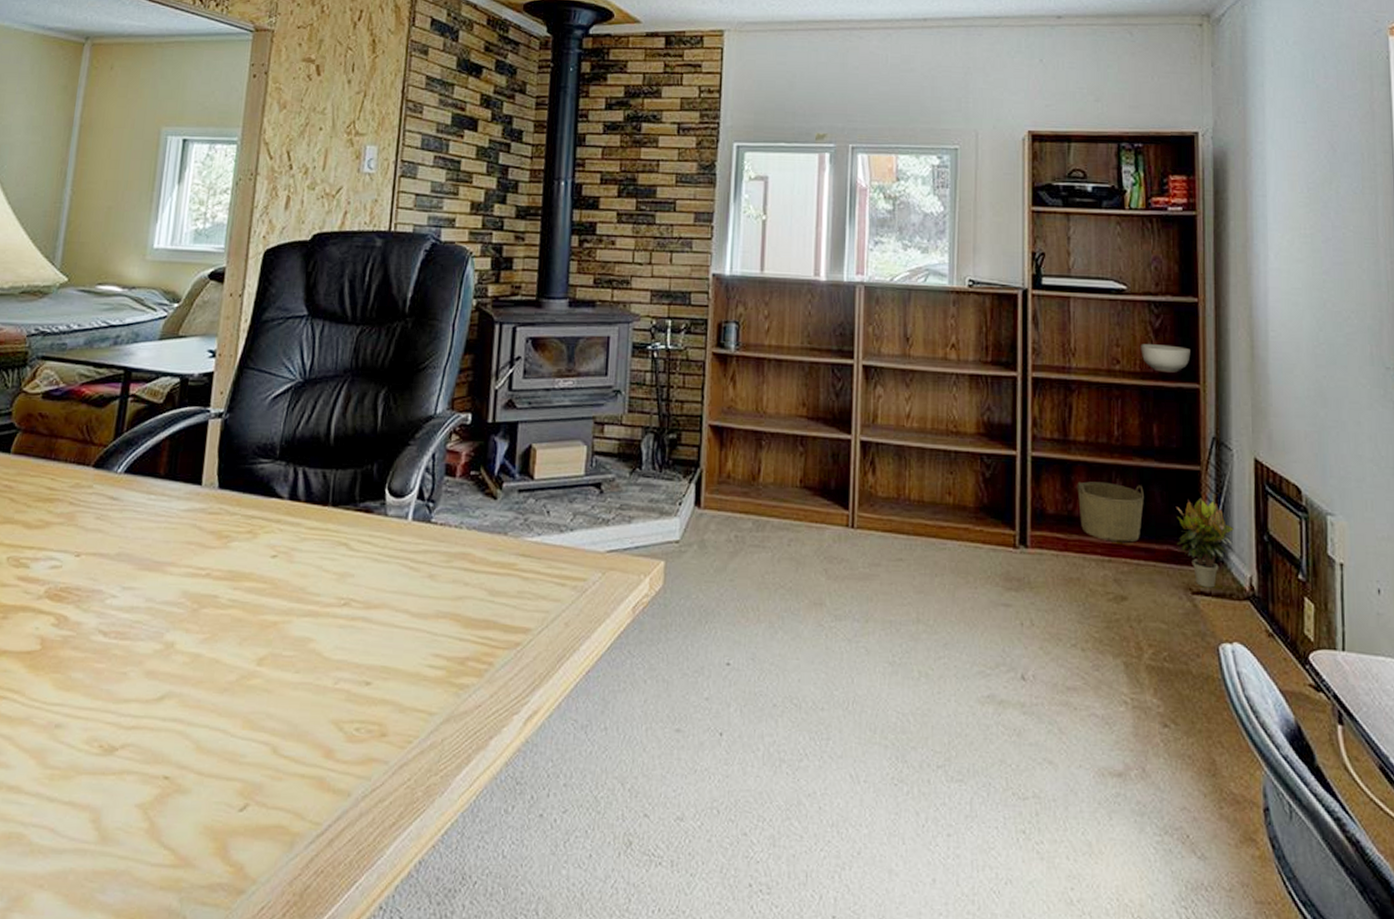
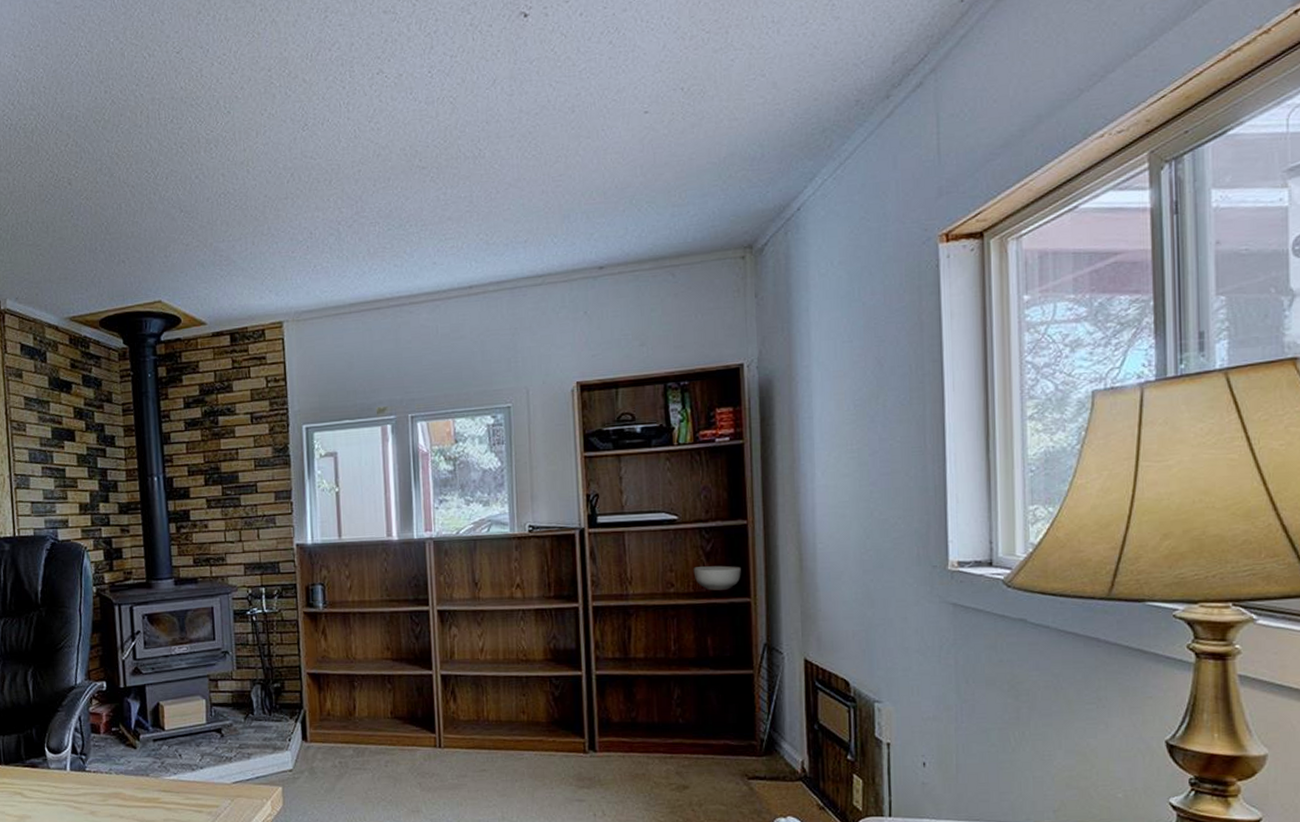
basket: present [1077,481,1144,543] -> none [638,691,701,741]
potted plant: present [1175,497,1234,588] -> none [731,697,787,773]

